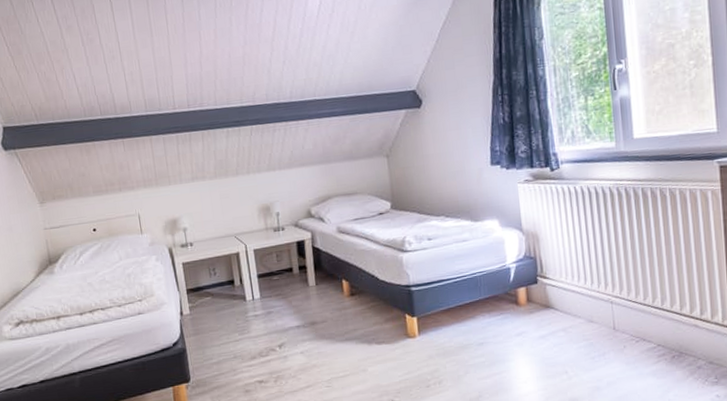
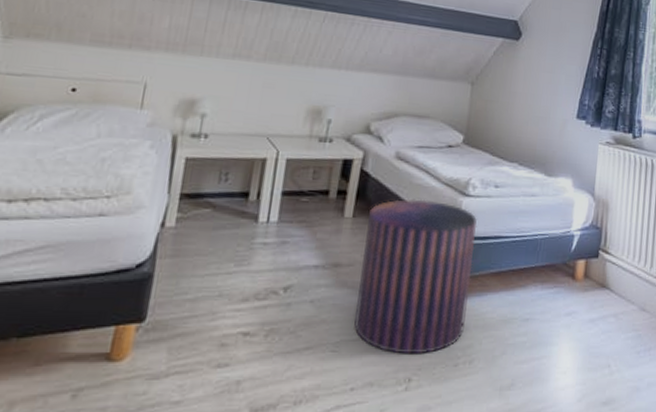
pouf: none [328,260,429,383] -> present [354,199,477,355]

